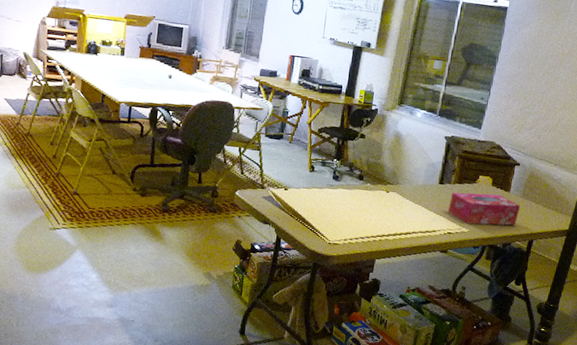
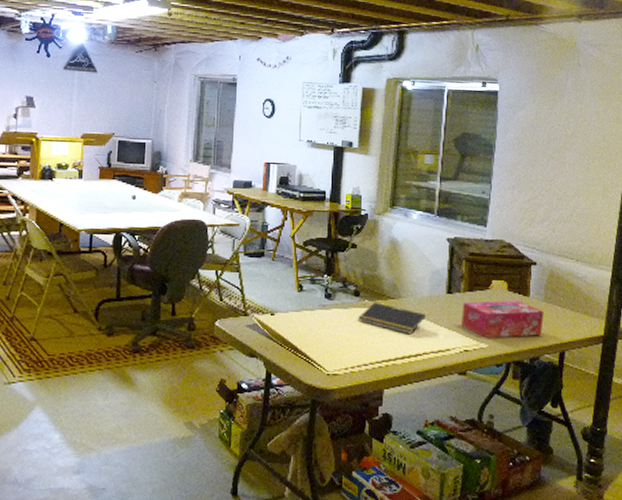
notepad: none [360,186,419,216] -> present [358,301,426,335]

